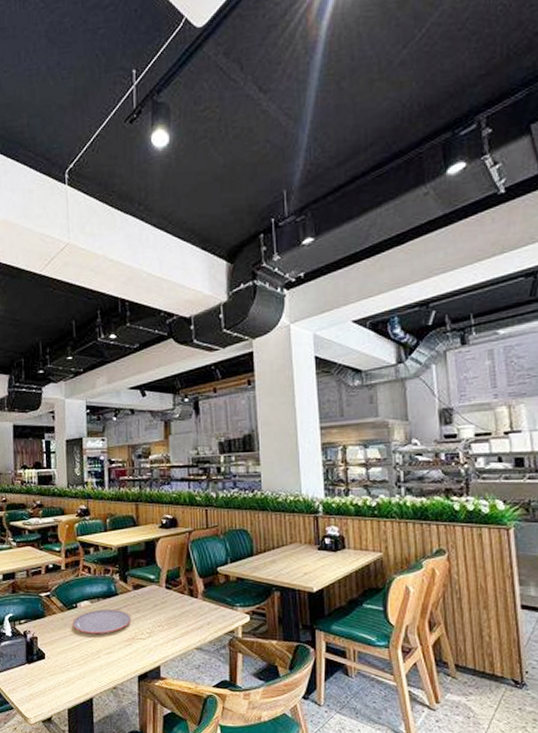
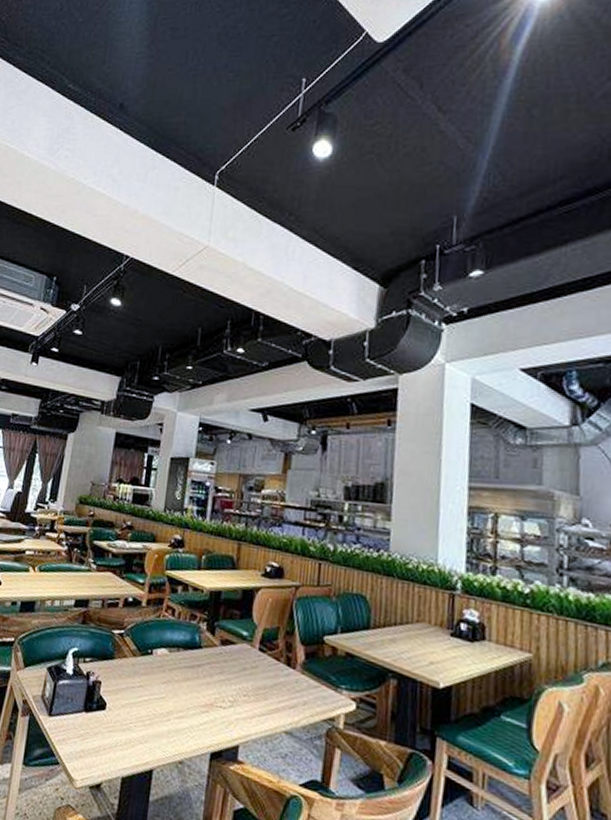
plate: present [72,610,132,634] -> none [144,661,214,693]

